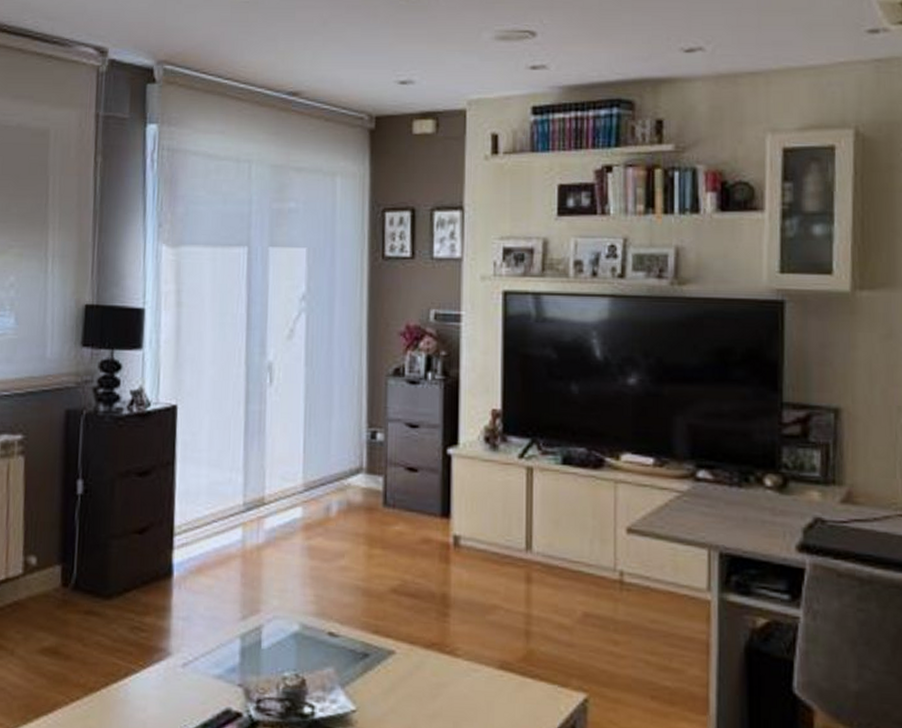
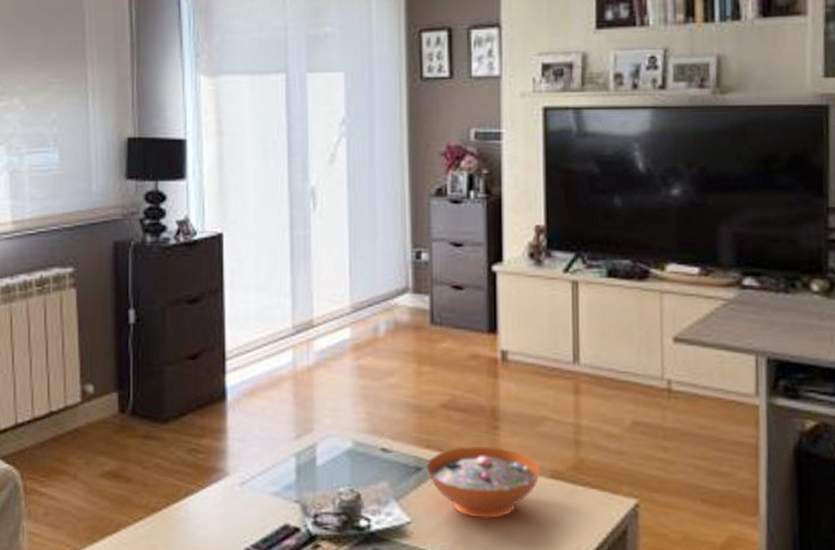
decorative bowl: none [373,633,489,710] -> present [426,446,540,520]

